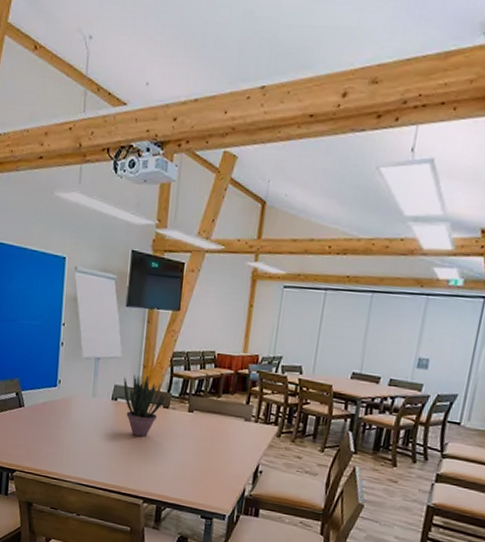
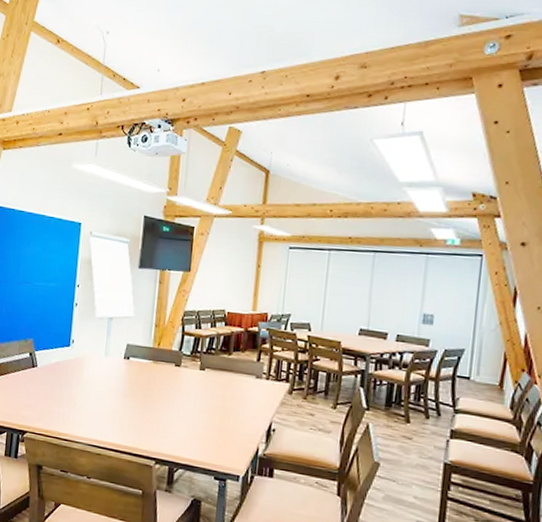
potted plant: present [123,374,165,438] -> none [135,333,177,396]

